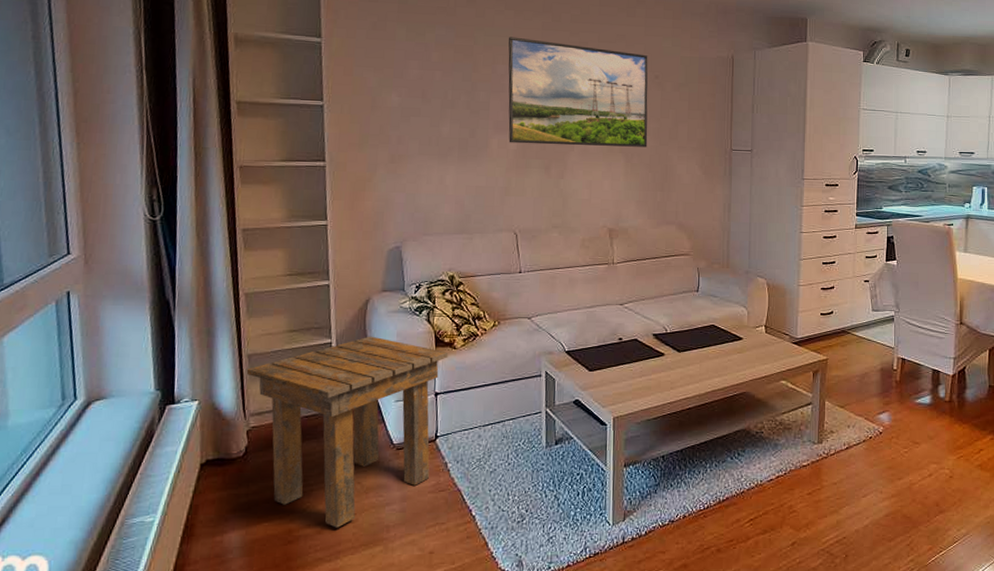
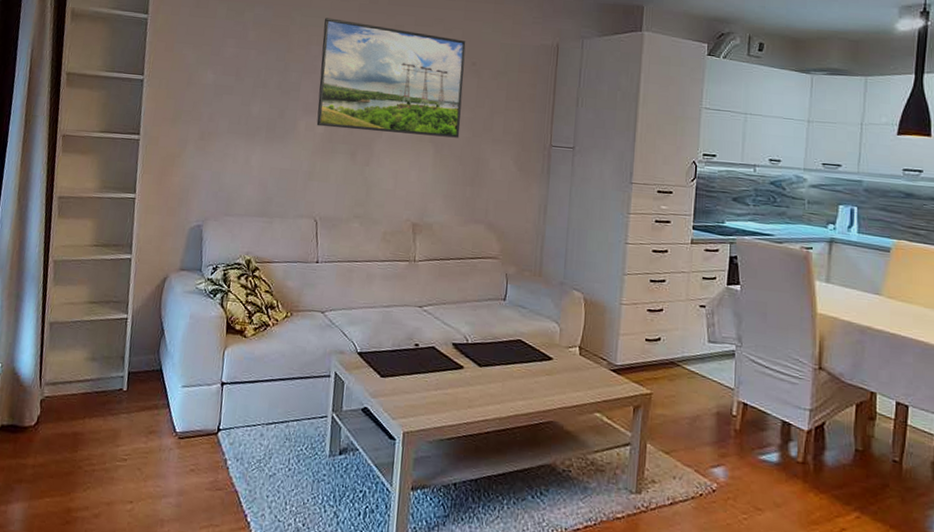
side table: present [246,336,449,528] -> none [47,315,239,515]

